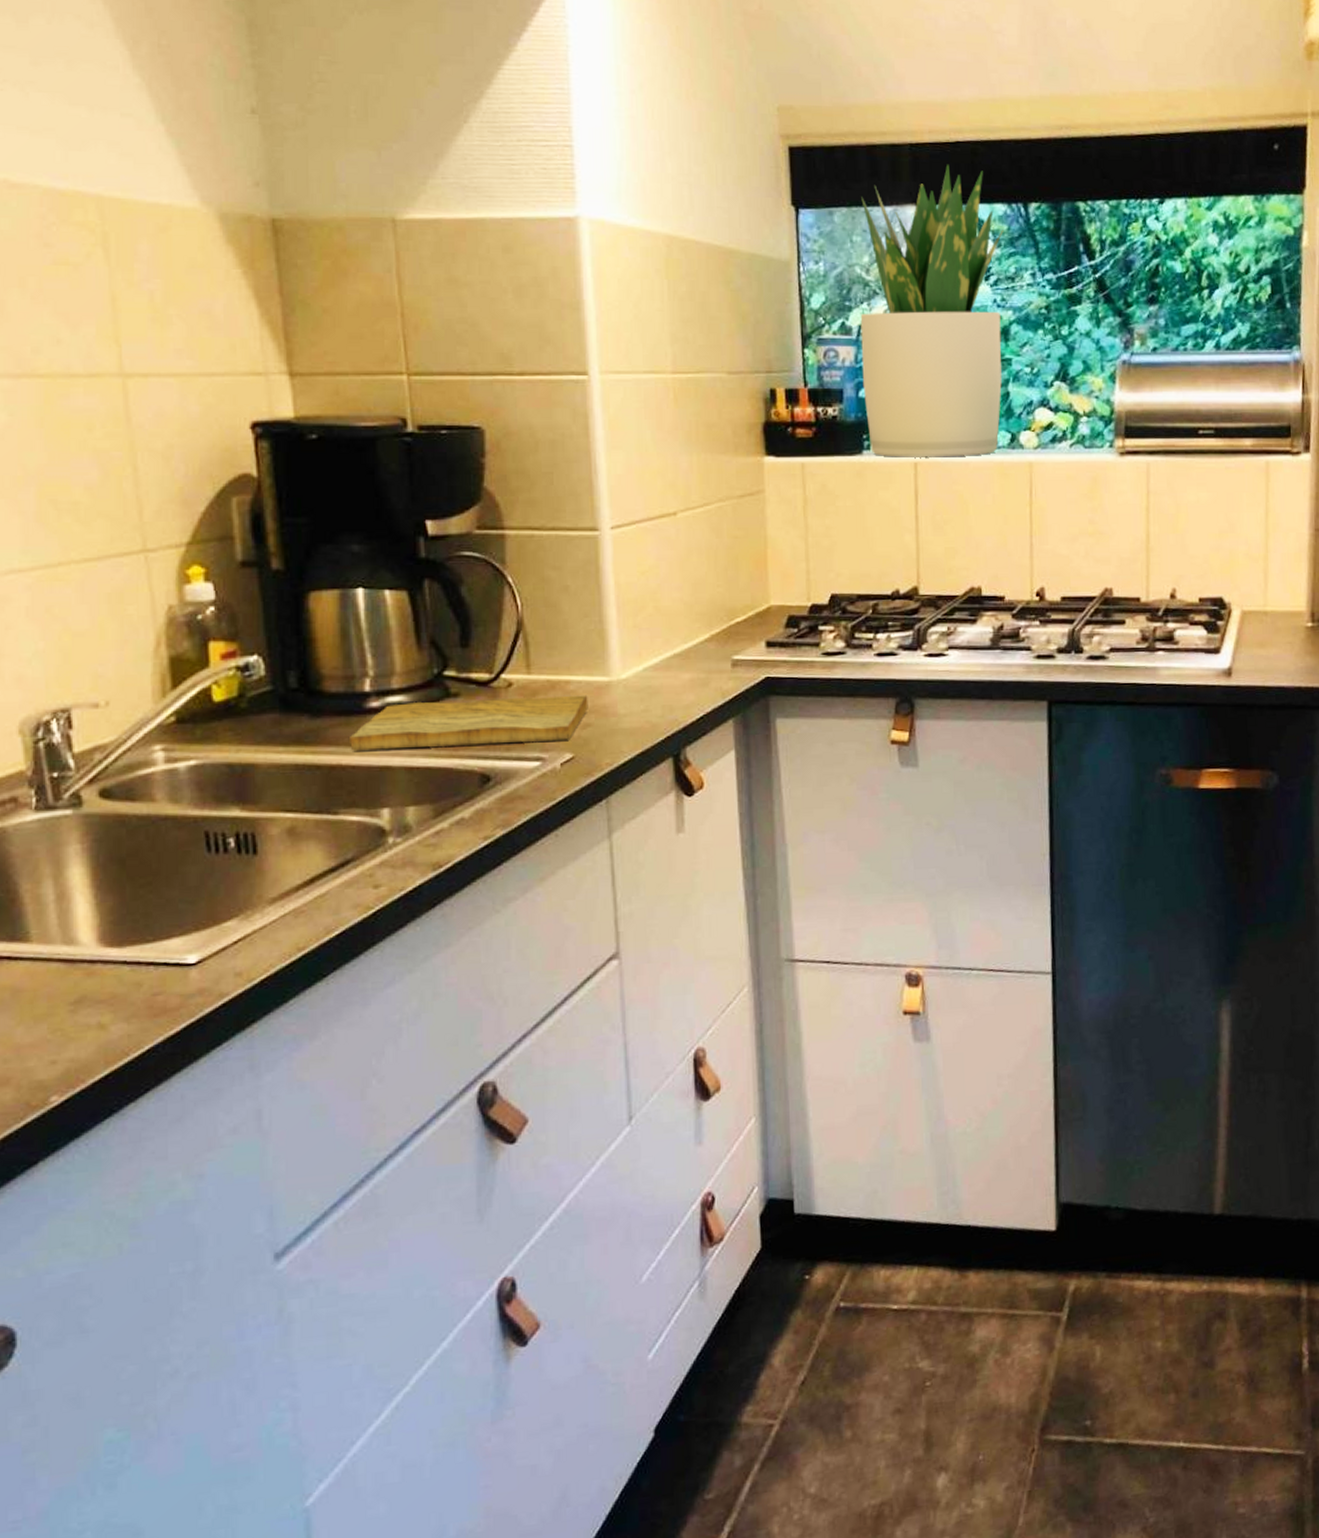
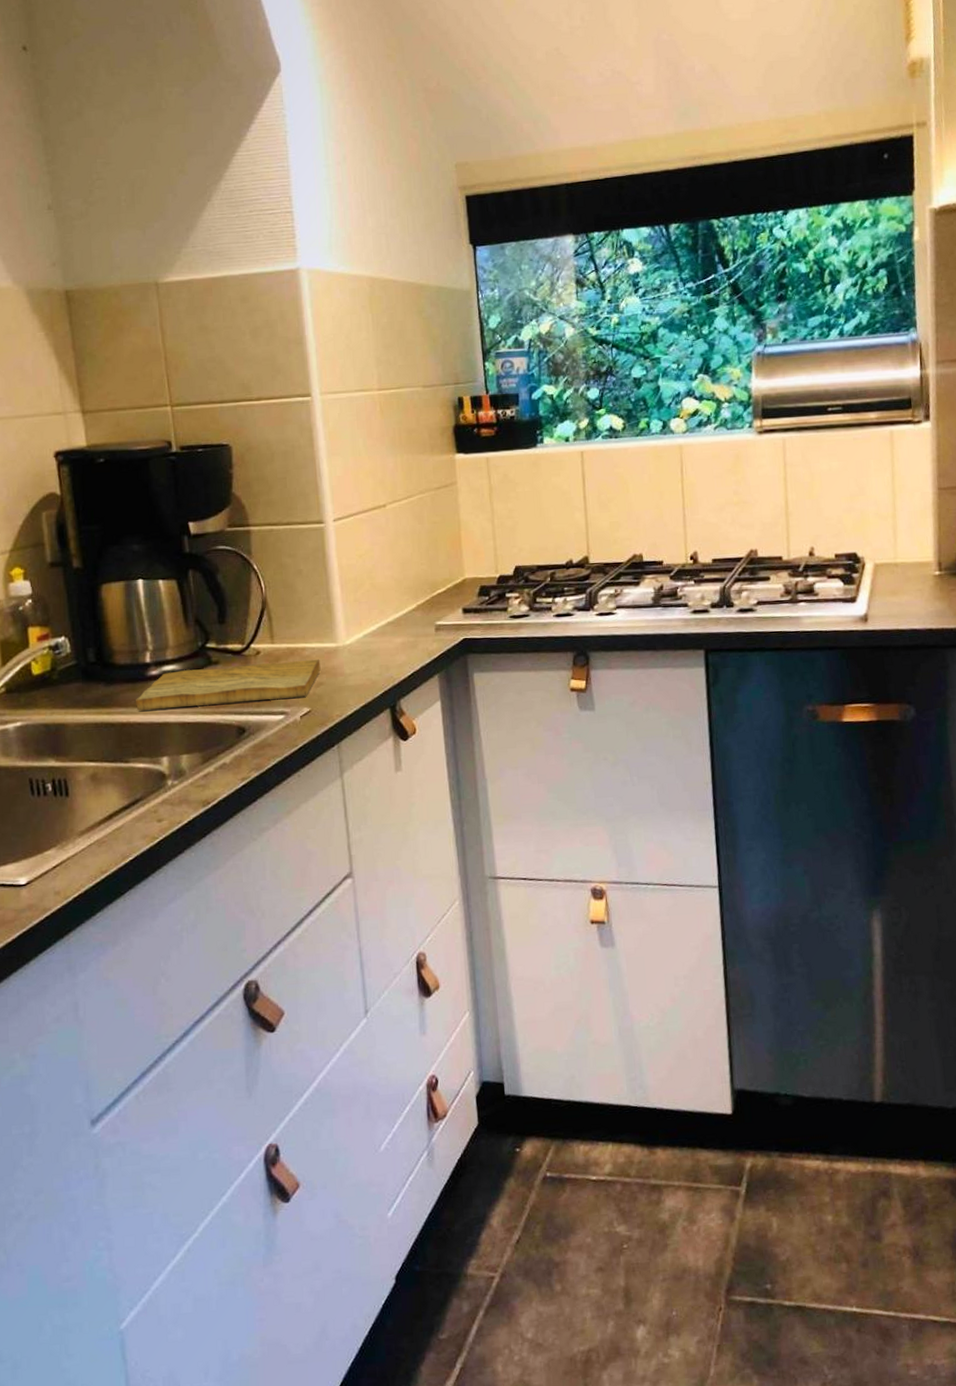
planter: present [860,164,1003,458] -> none [527,198,653,448]

